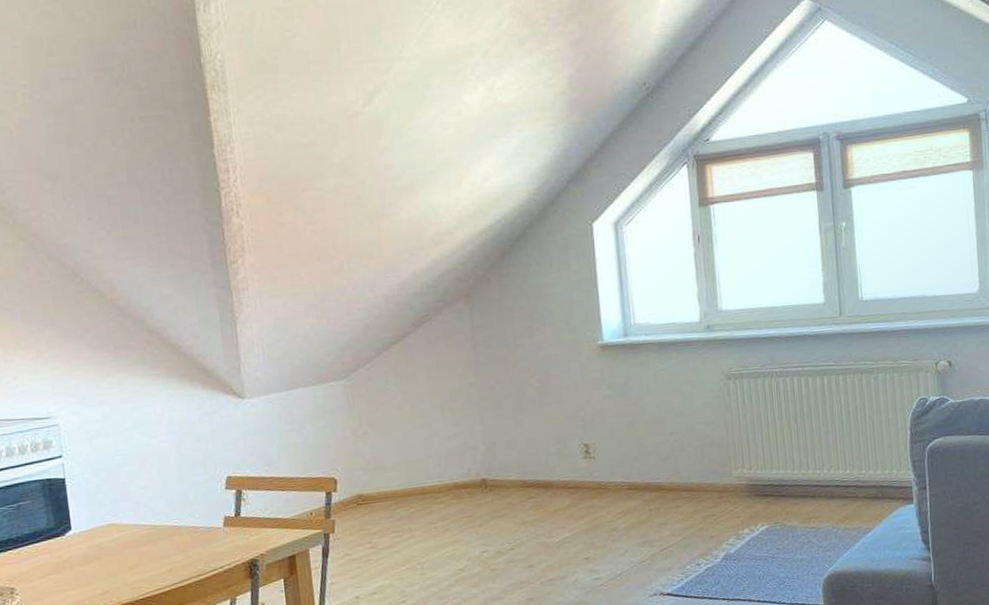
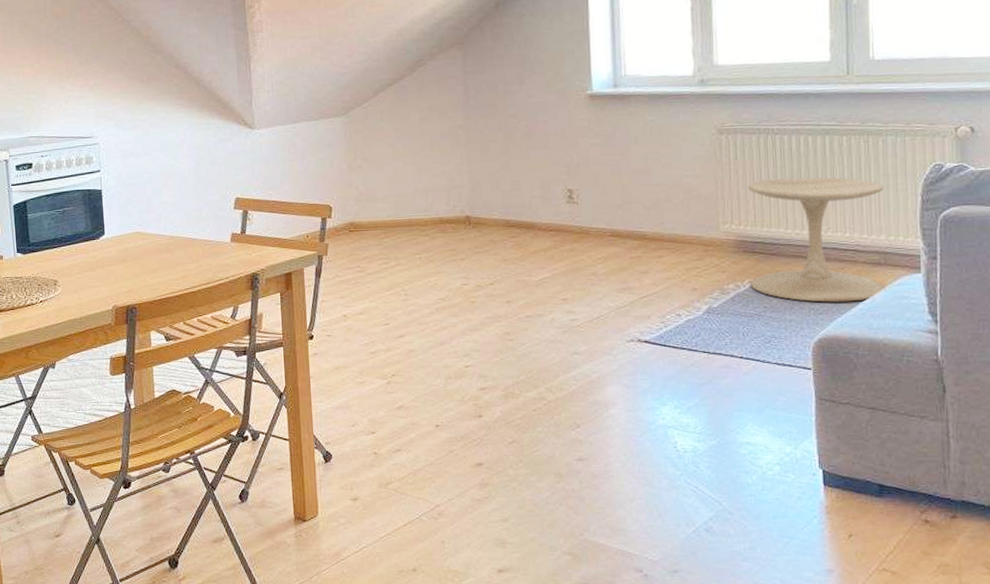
side table: none [756,416,884,540] -> present [748,177,886,303]

